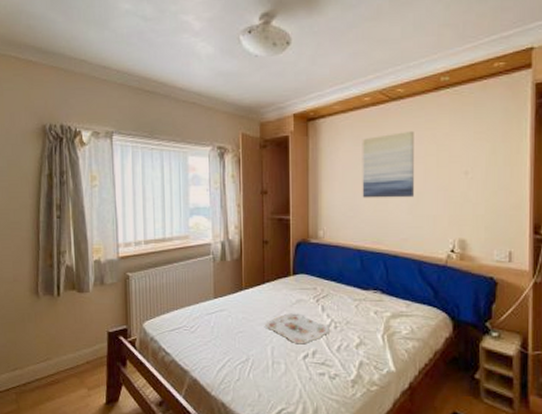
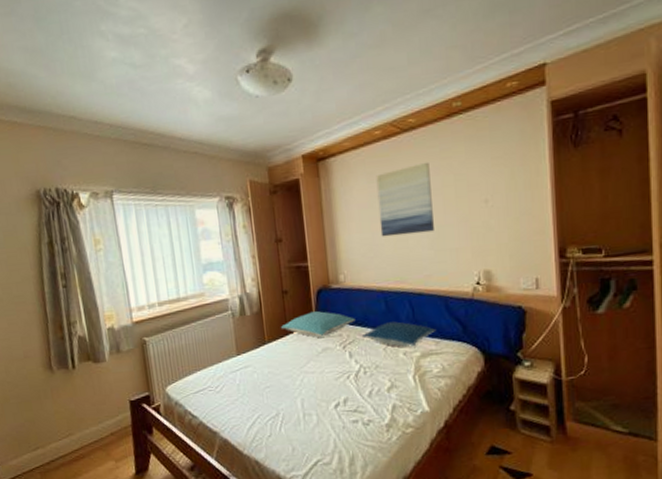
pillow: none [259,264,330,289] -> present [281,311,355,338]
serving tray: present [265,313,329,343] -> none [292,362,359,393]
pillow: none [335,280,407,306] -> present [361,321,435,347]

